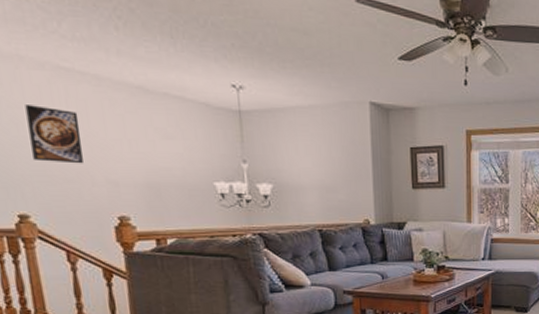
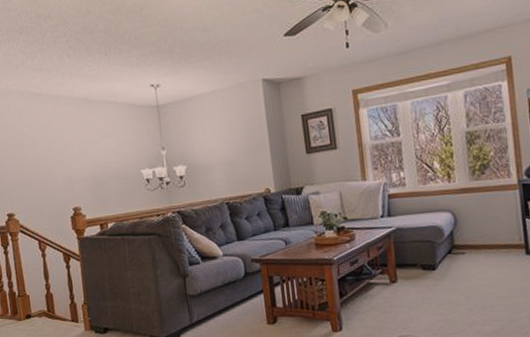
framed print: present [25,105,83,164] -> none [11,126,49,170]

